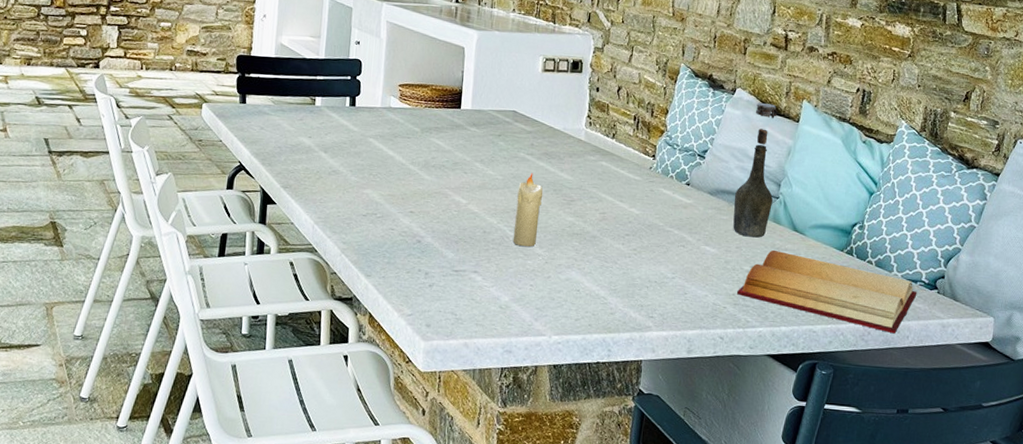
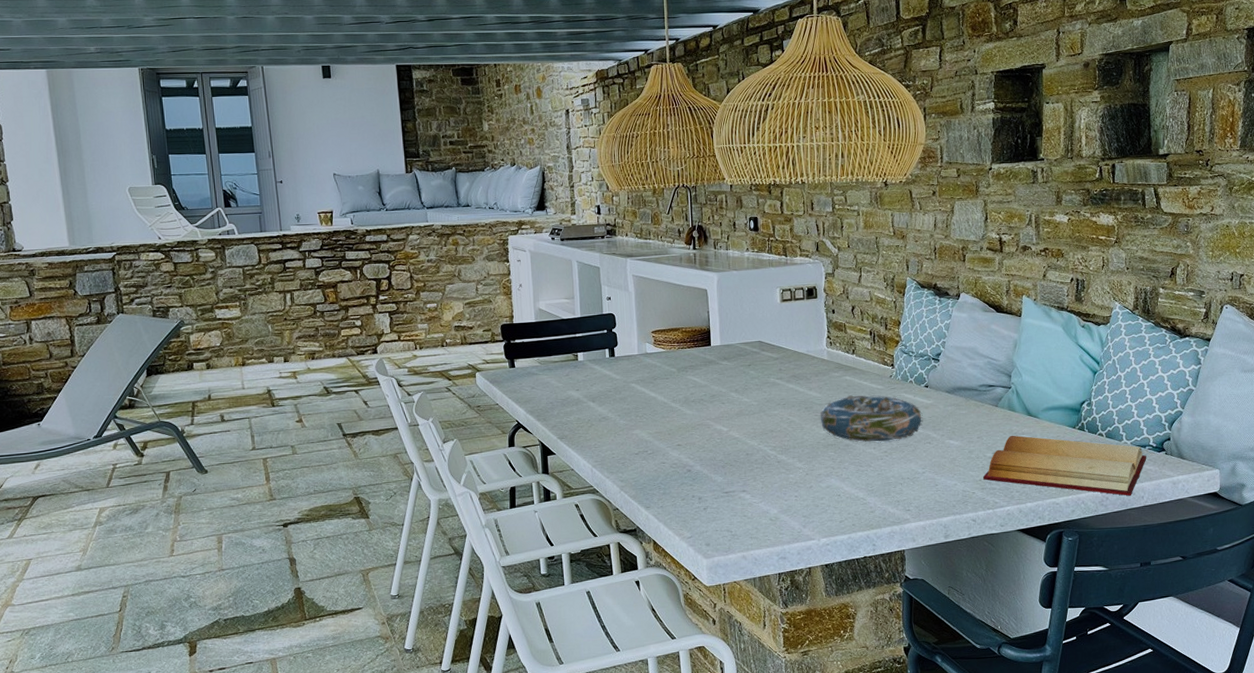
candle: present [512,173,543,247] -> none [773,395,796,463]
decorative bowl: none [569,183,680,240] -> present [821,395,923,443]
bottle: present [733,102,777,238] -> none [970,303,1006,427]

